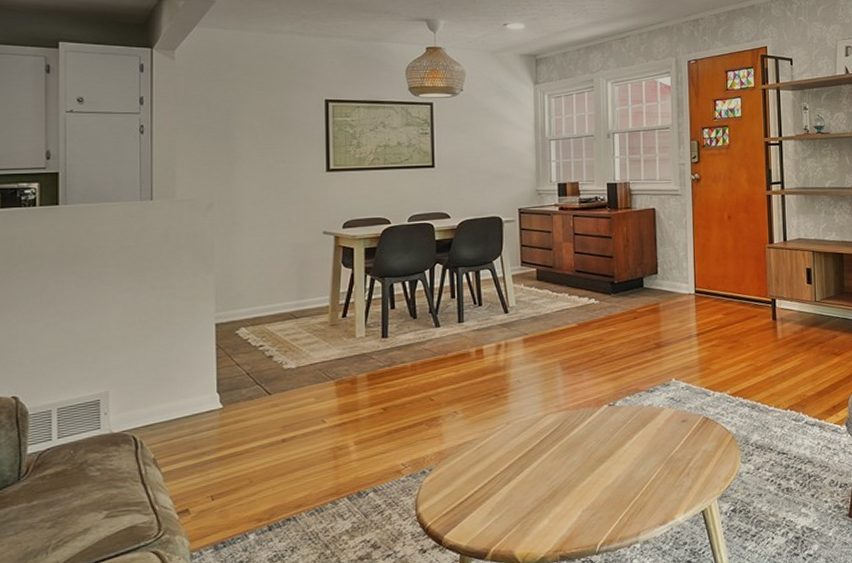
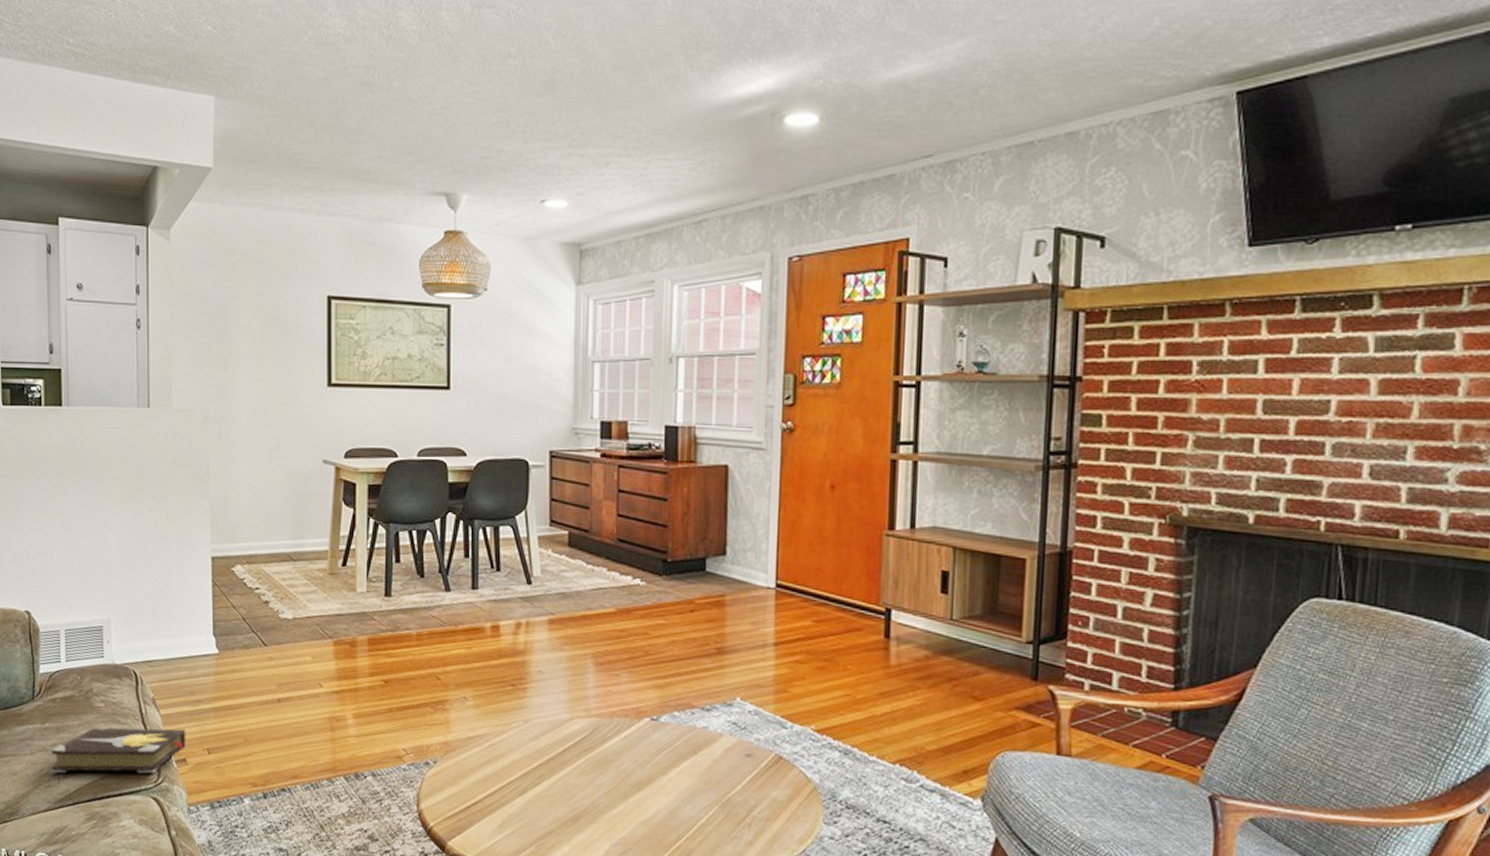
hardback book: none [38,482,189,549] -> present [51,727,186,774]

